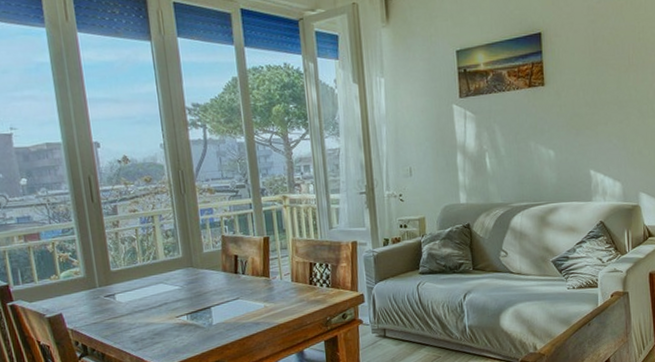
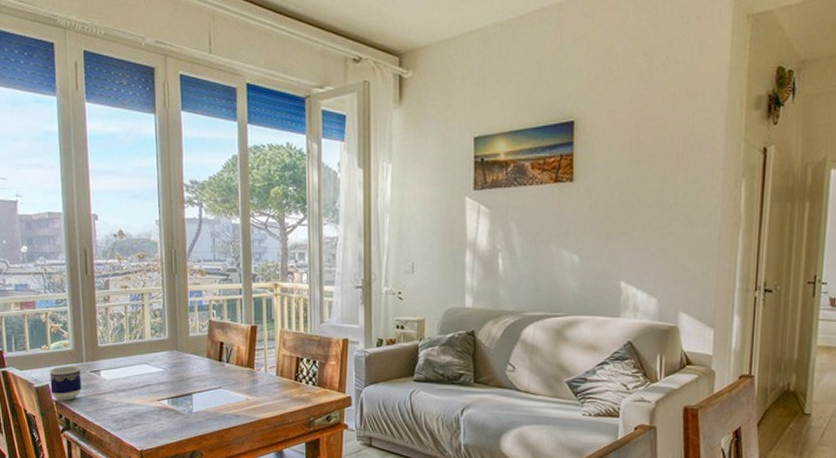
cup: none [60,292,97,328] -> present [48,366,82,401]

